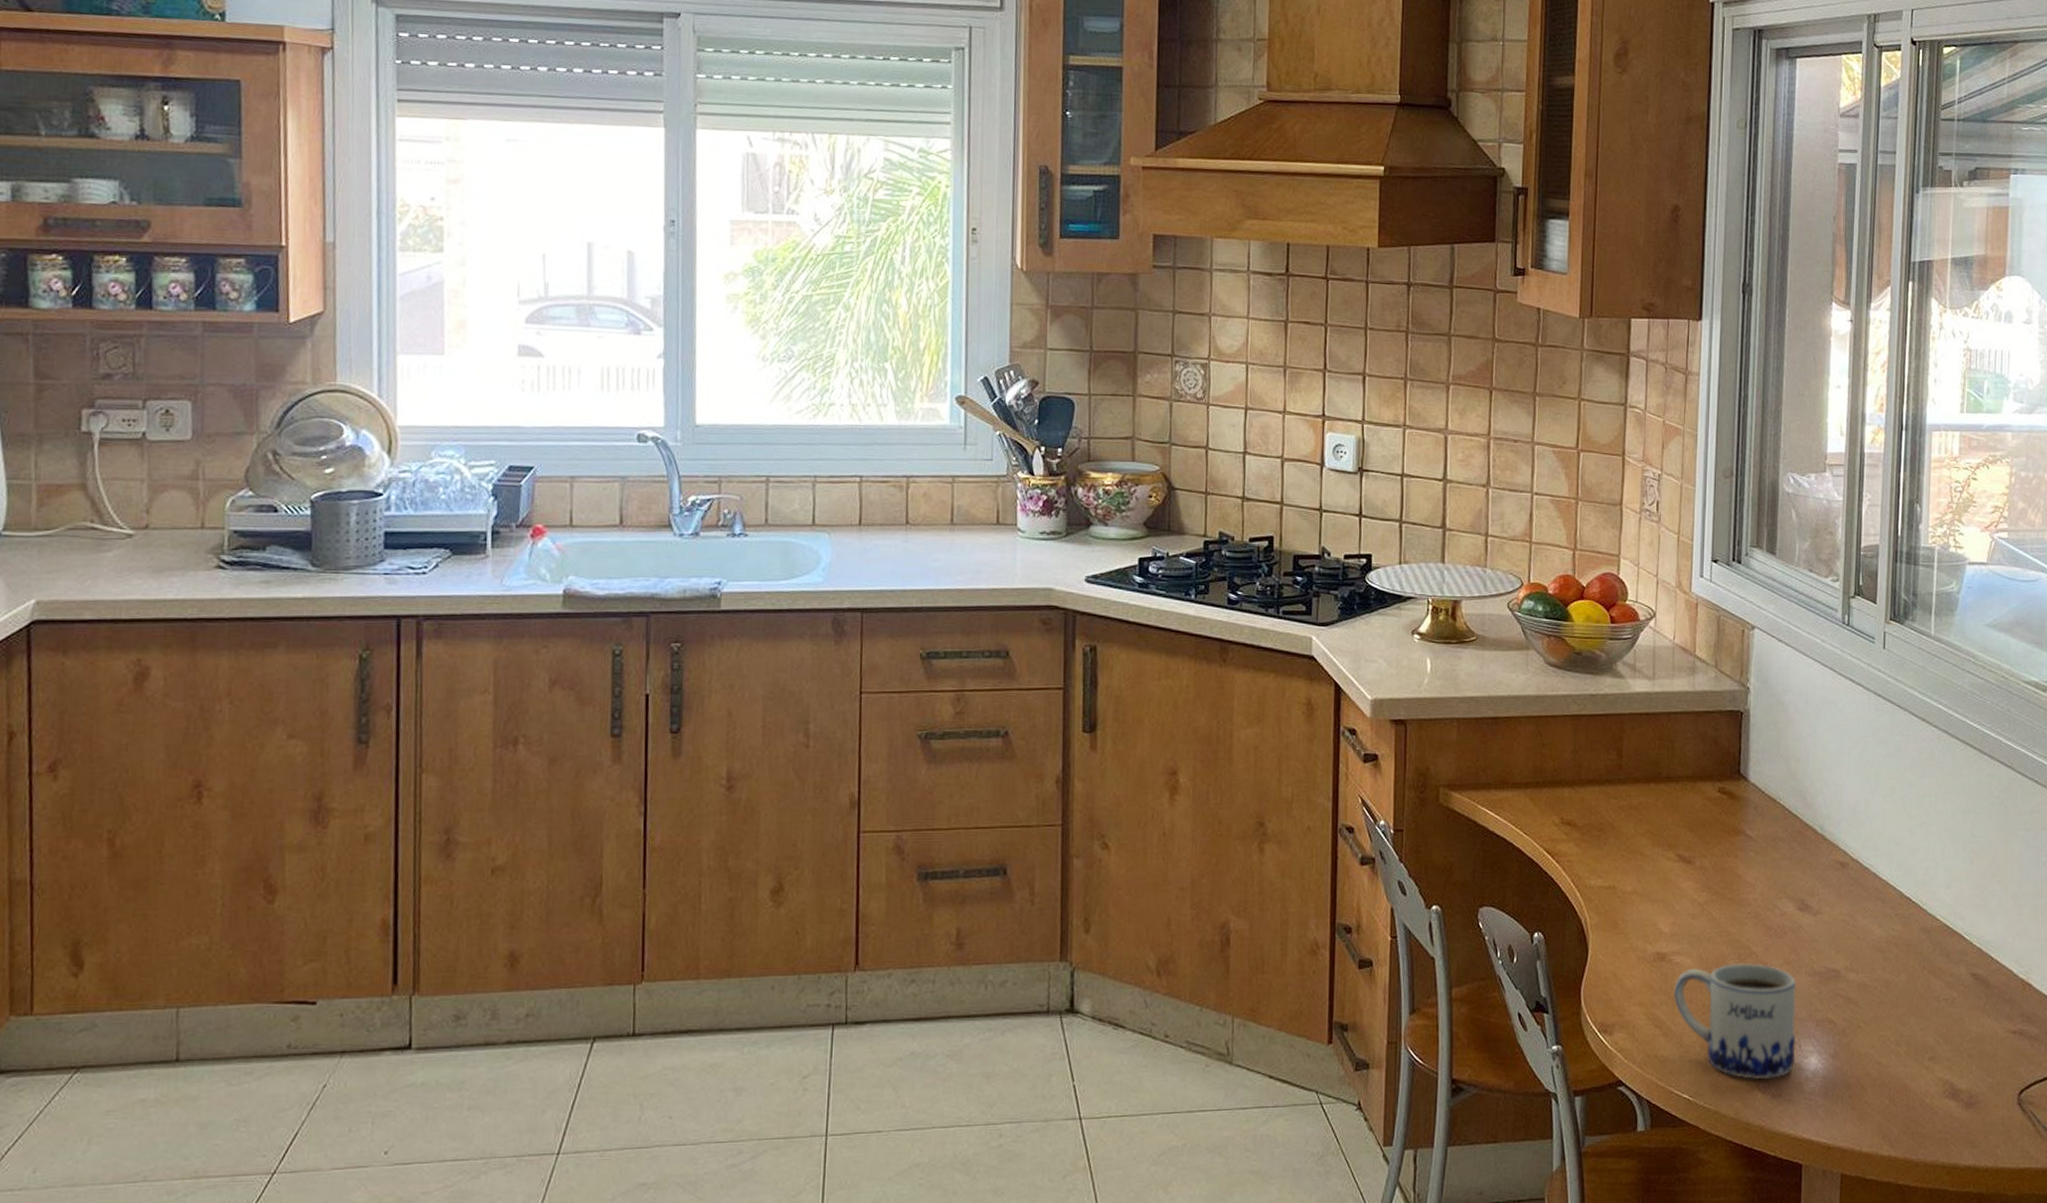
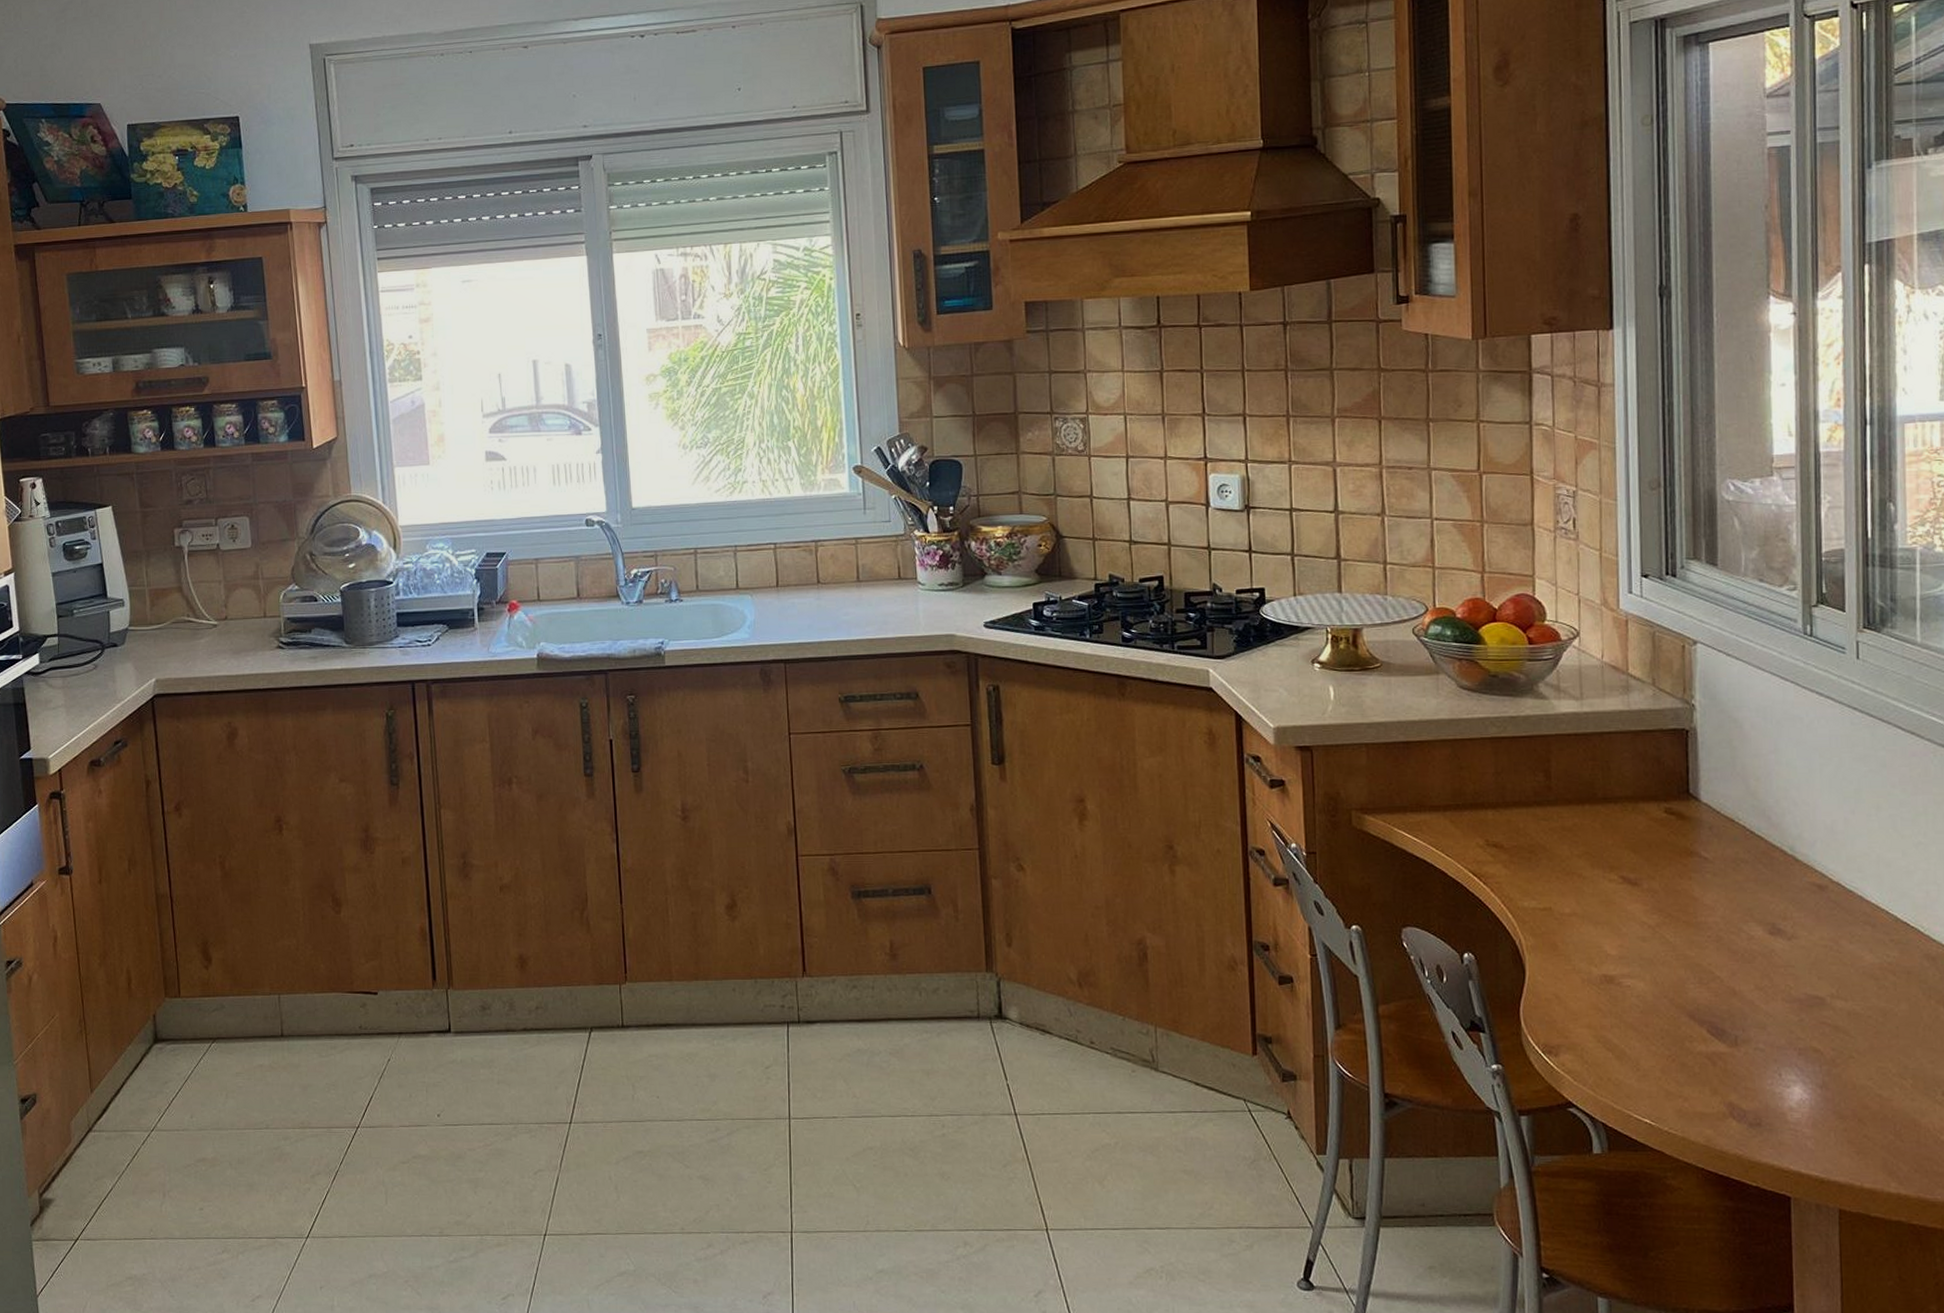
mug: present [1673,962,1797,1080] -> none [1625,987,1775,1108]

